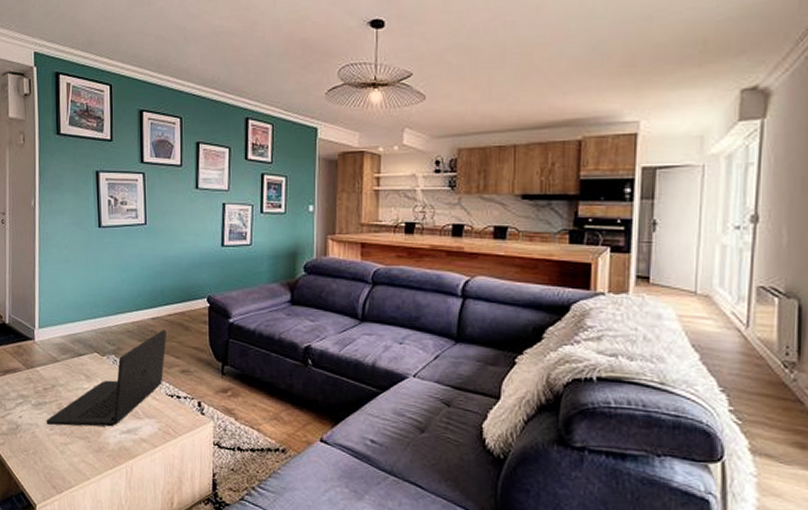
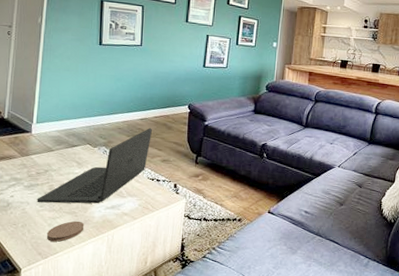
coaster: none [59,447,99,474] -> present [46,220,85,242]

